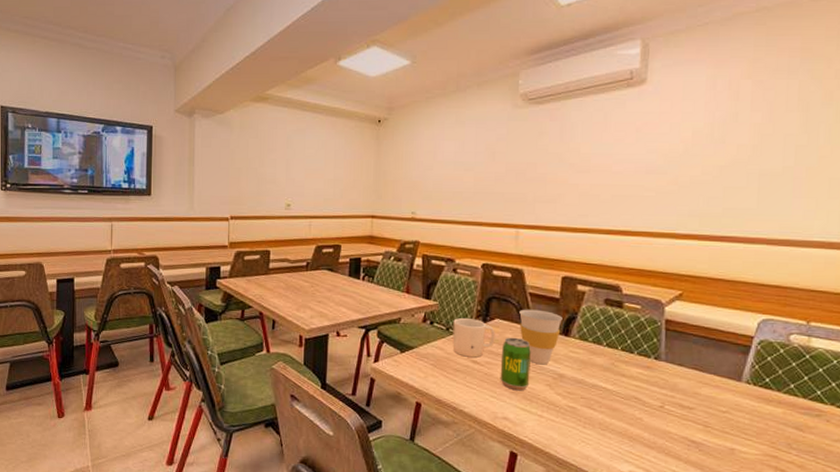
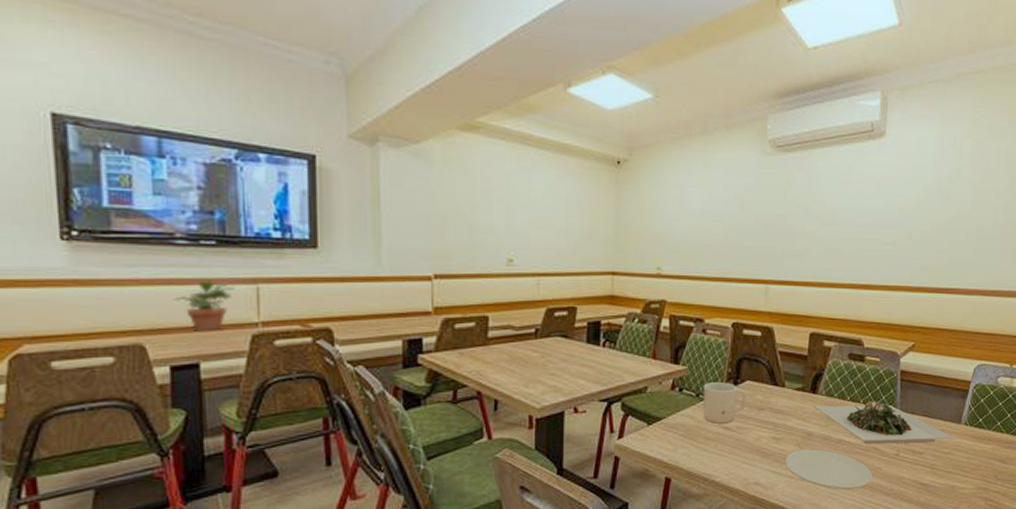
potted plant: none [61,218,98,256] -> present [174,279,236,331]
soda can: present [500,337,531,390] -> none [751,398,781,453]
cup: present [519,309,563,365] -> none [769,368,811,425]
plate: none [534,390,632,437] -> present [784,449,872,490]
salad: none [567,348,732,399] -> present [814,401,954,445]

